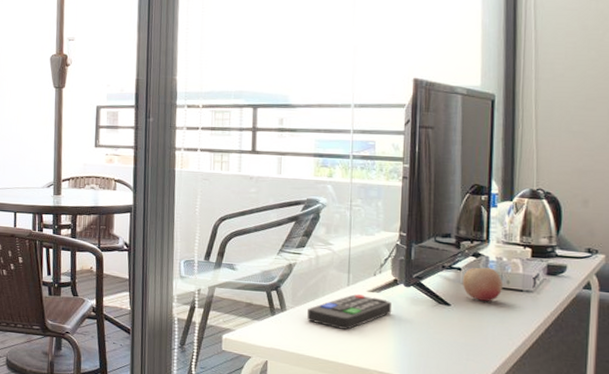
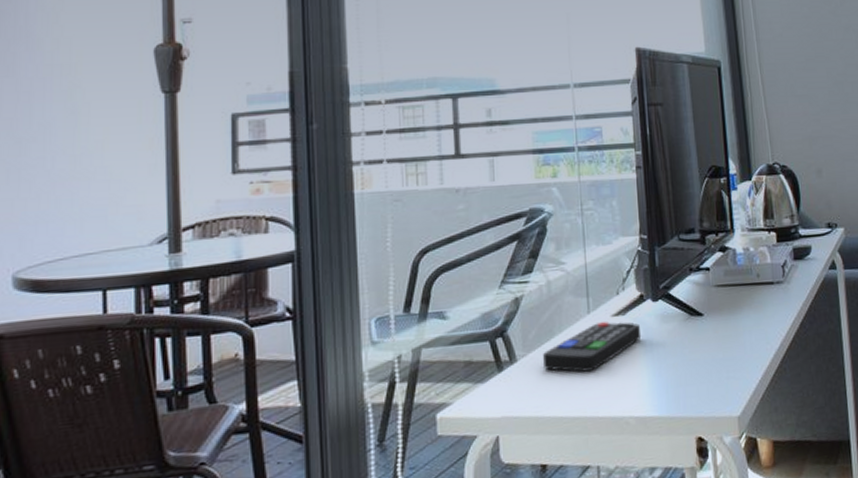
fruit: present [462,267,504,302] -> none [712,262,754,303]

